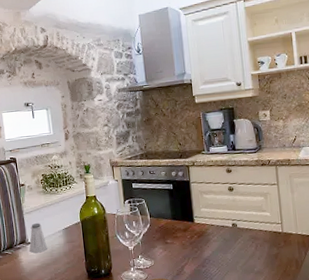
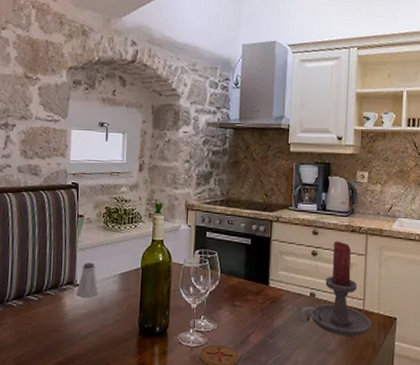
candle holder: none [225,175,292,257] -> present [299,241,371,336]

